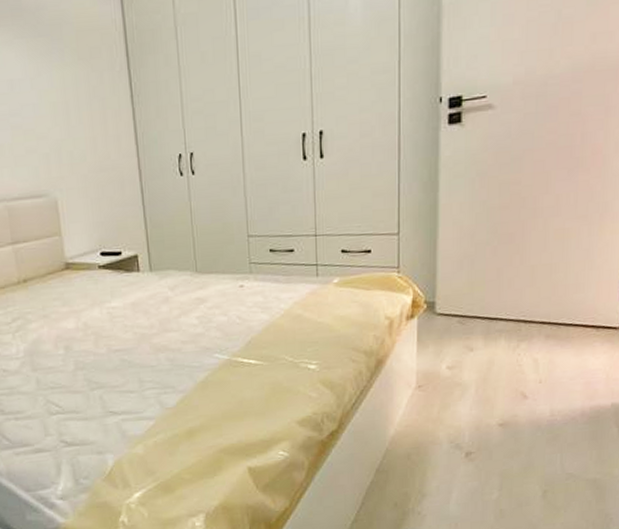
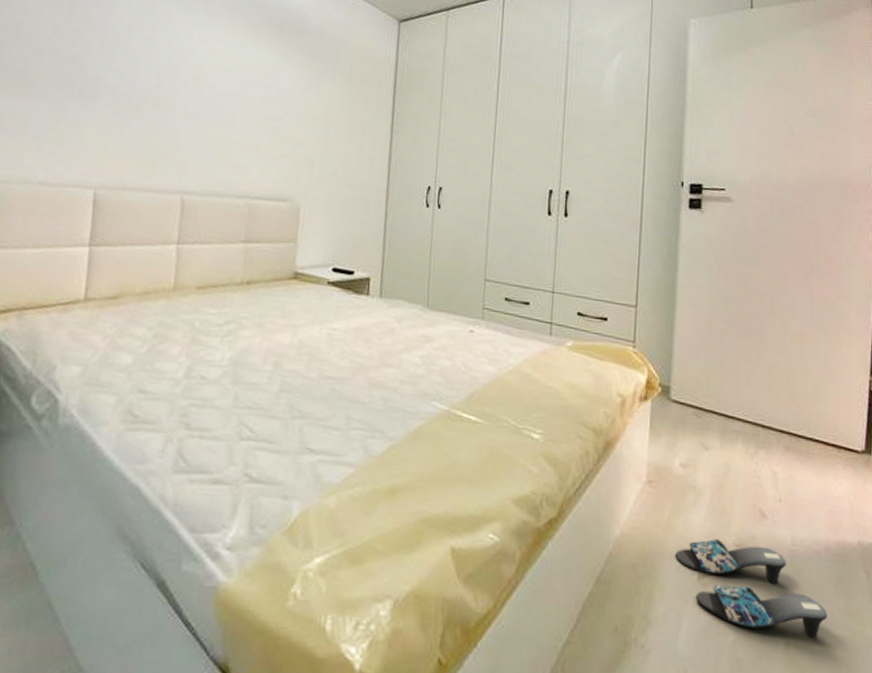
slippers: none [444,421,582,486] -> present [674,539,828,638]

